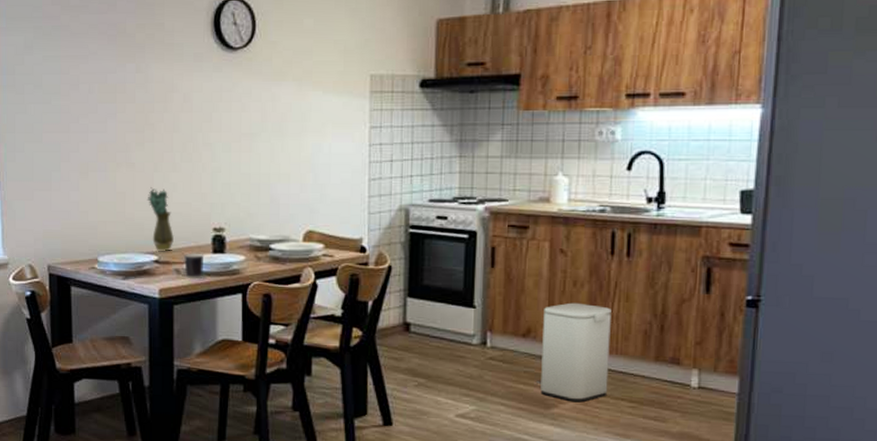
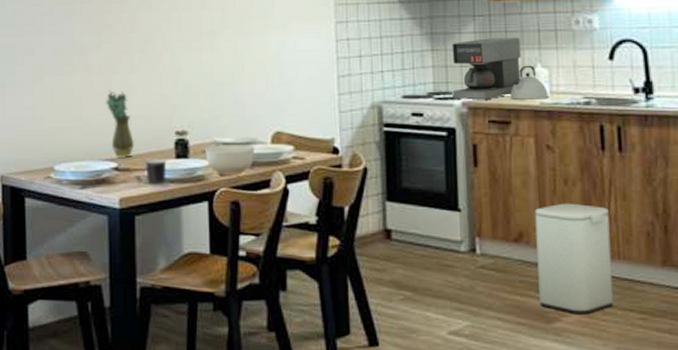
bowl: none [240,241,288,270] -> present [204,145,255,175]
coffee maker: none [476,146,545,207] -> present [452,37,521,102]
kettle: none [530,173,566,206] -> present [510,65,548,100]

